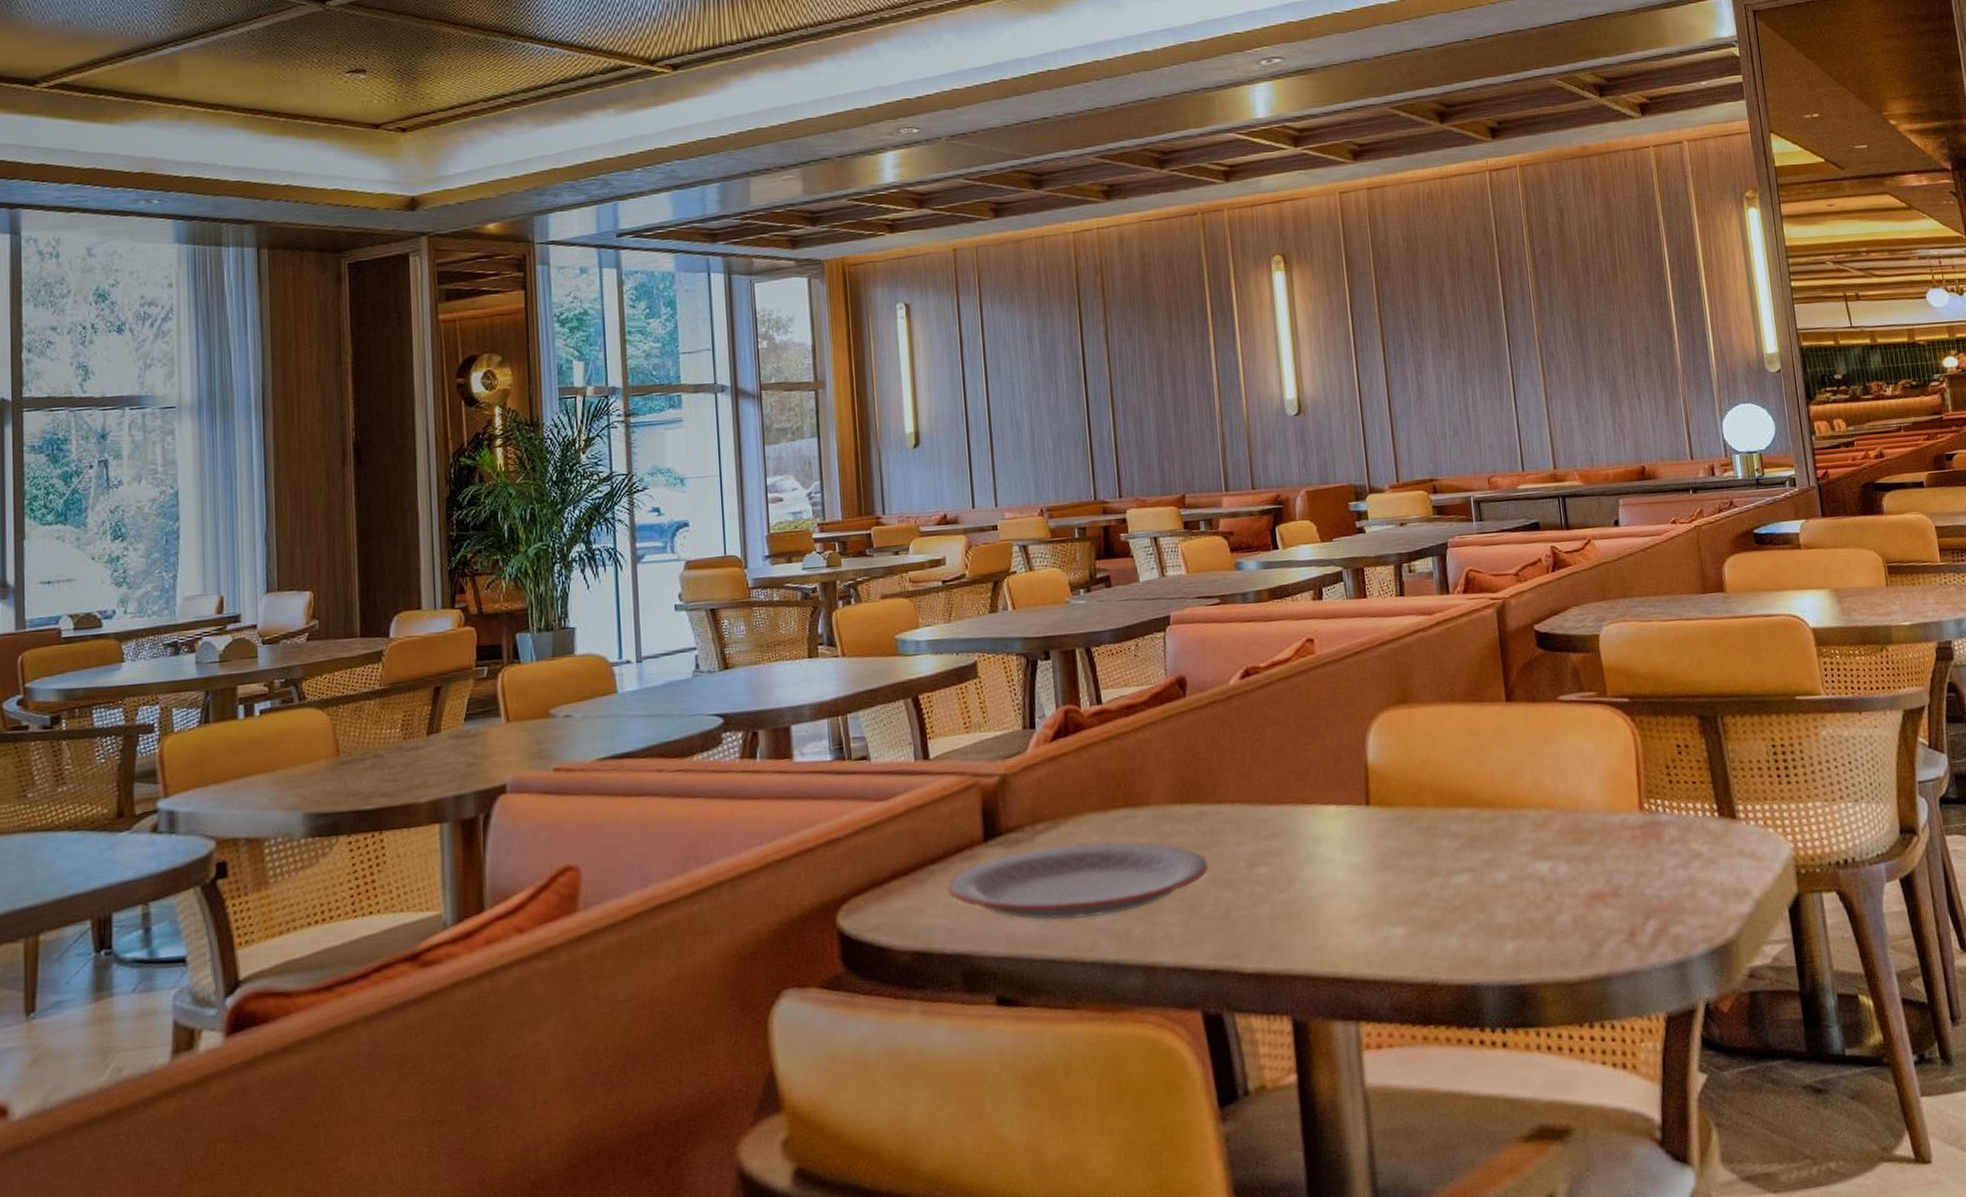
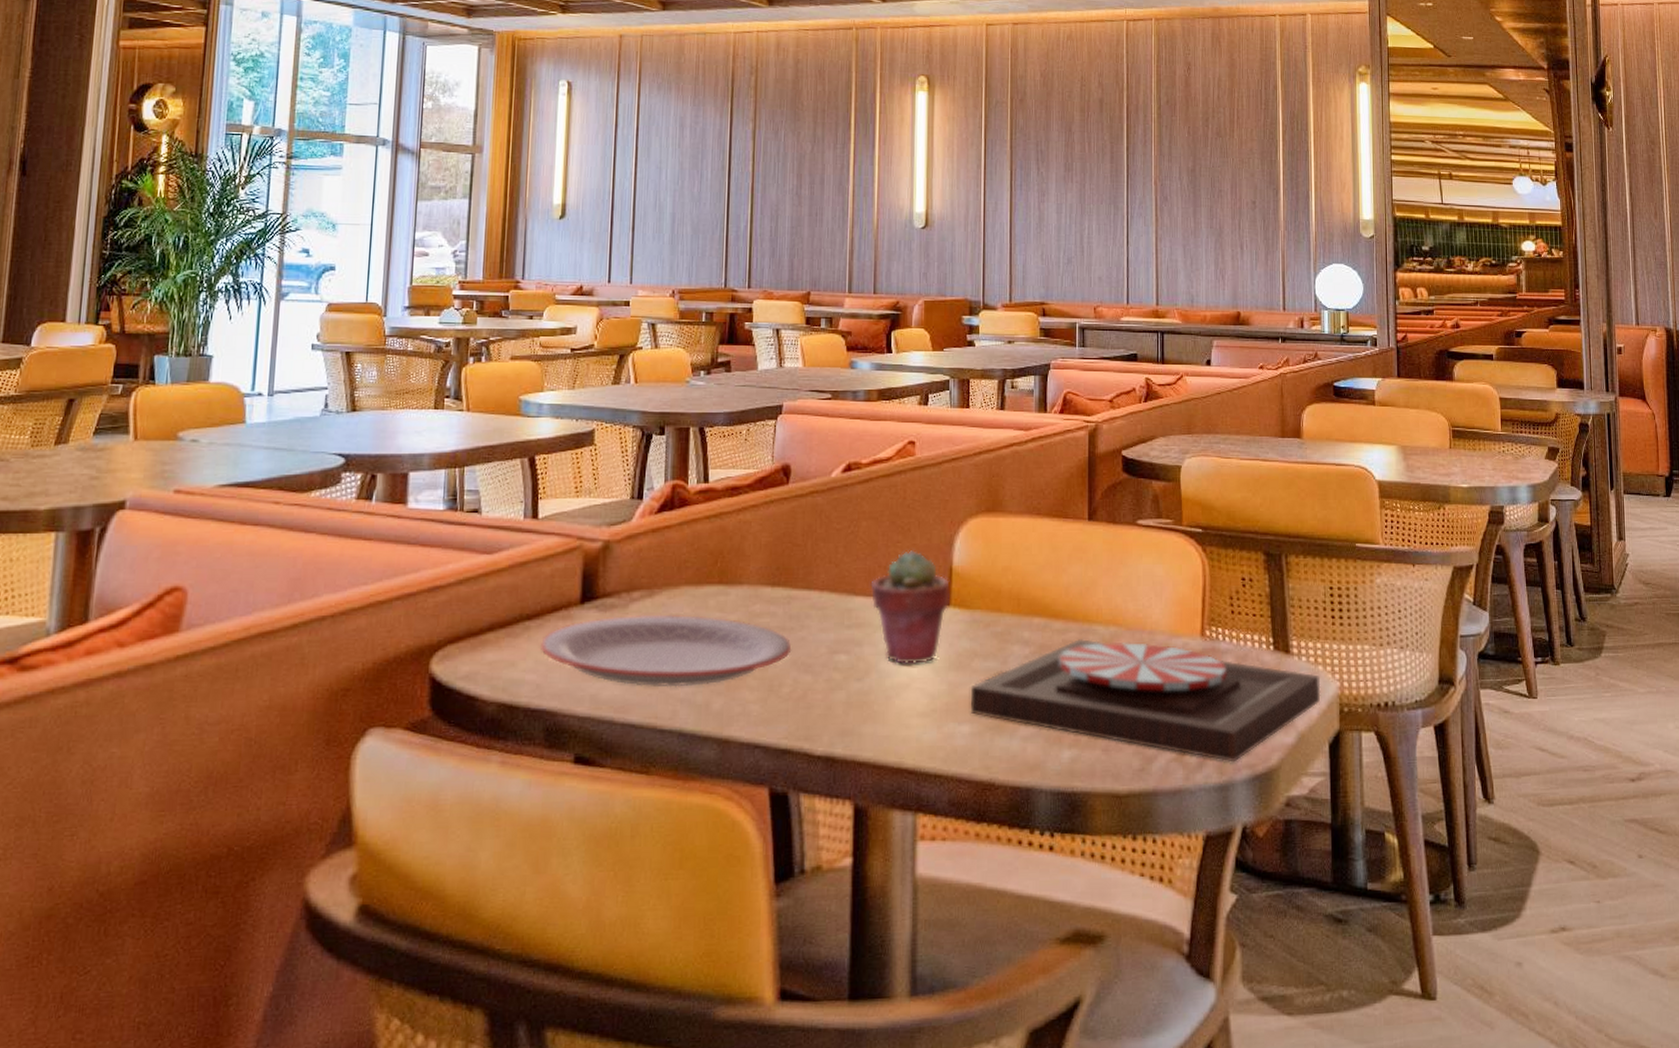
potted succulent: none [1283,751,1370,872] -> present [870,550,951,665]
plate: none [1402,822,1775,938] -> present [971,639,1321,763]

